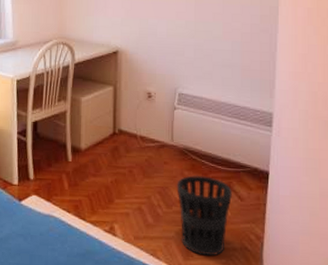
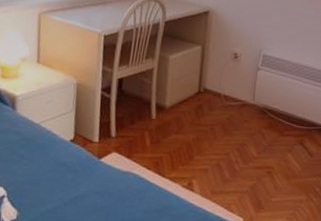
wastebasket: present [177,174,232,256] -> none [254,132,304,208]

